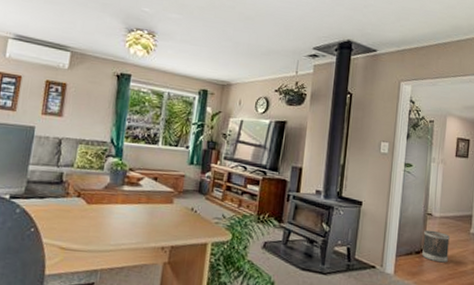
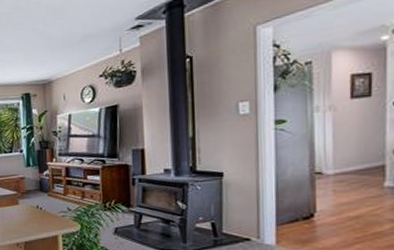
wastebasket: present [422,229,450,263] -> none [313,190,352,226]

